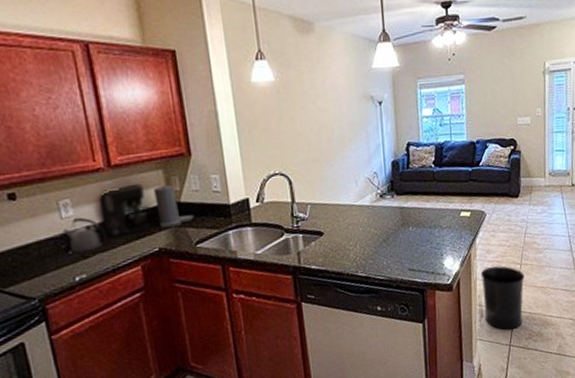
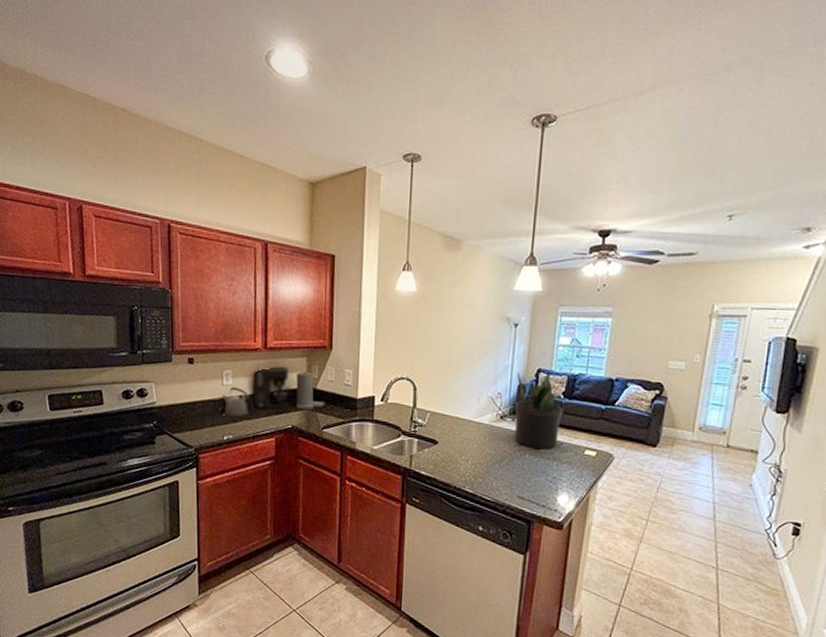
planter: none [388,146,437,221] -> present [514,373,564,450]
waste bin: present [480,266,525,330] -> none [594,515,650,589]

